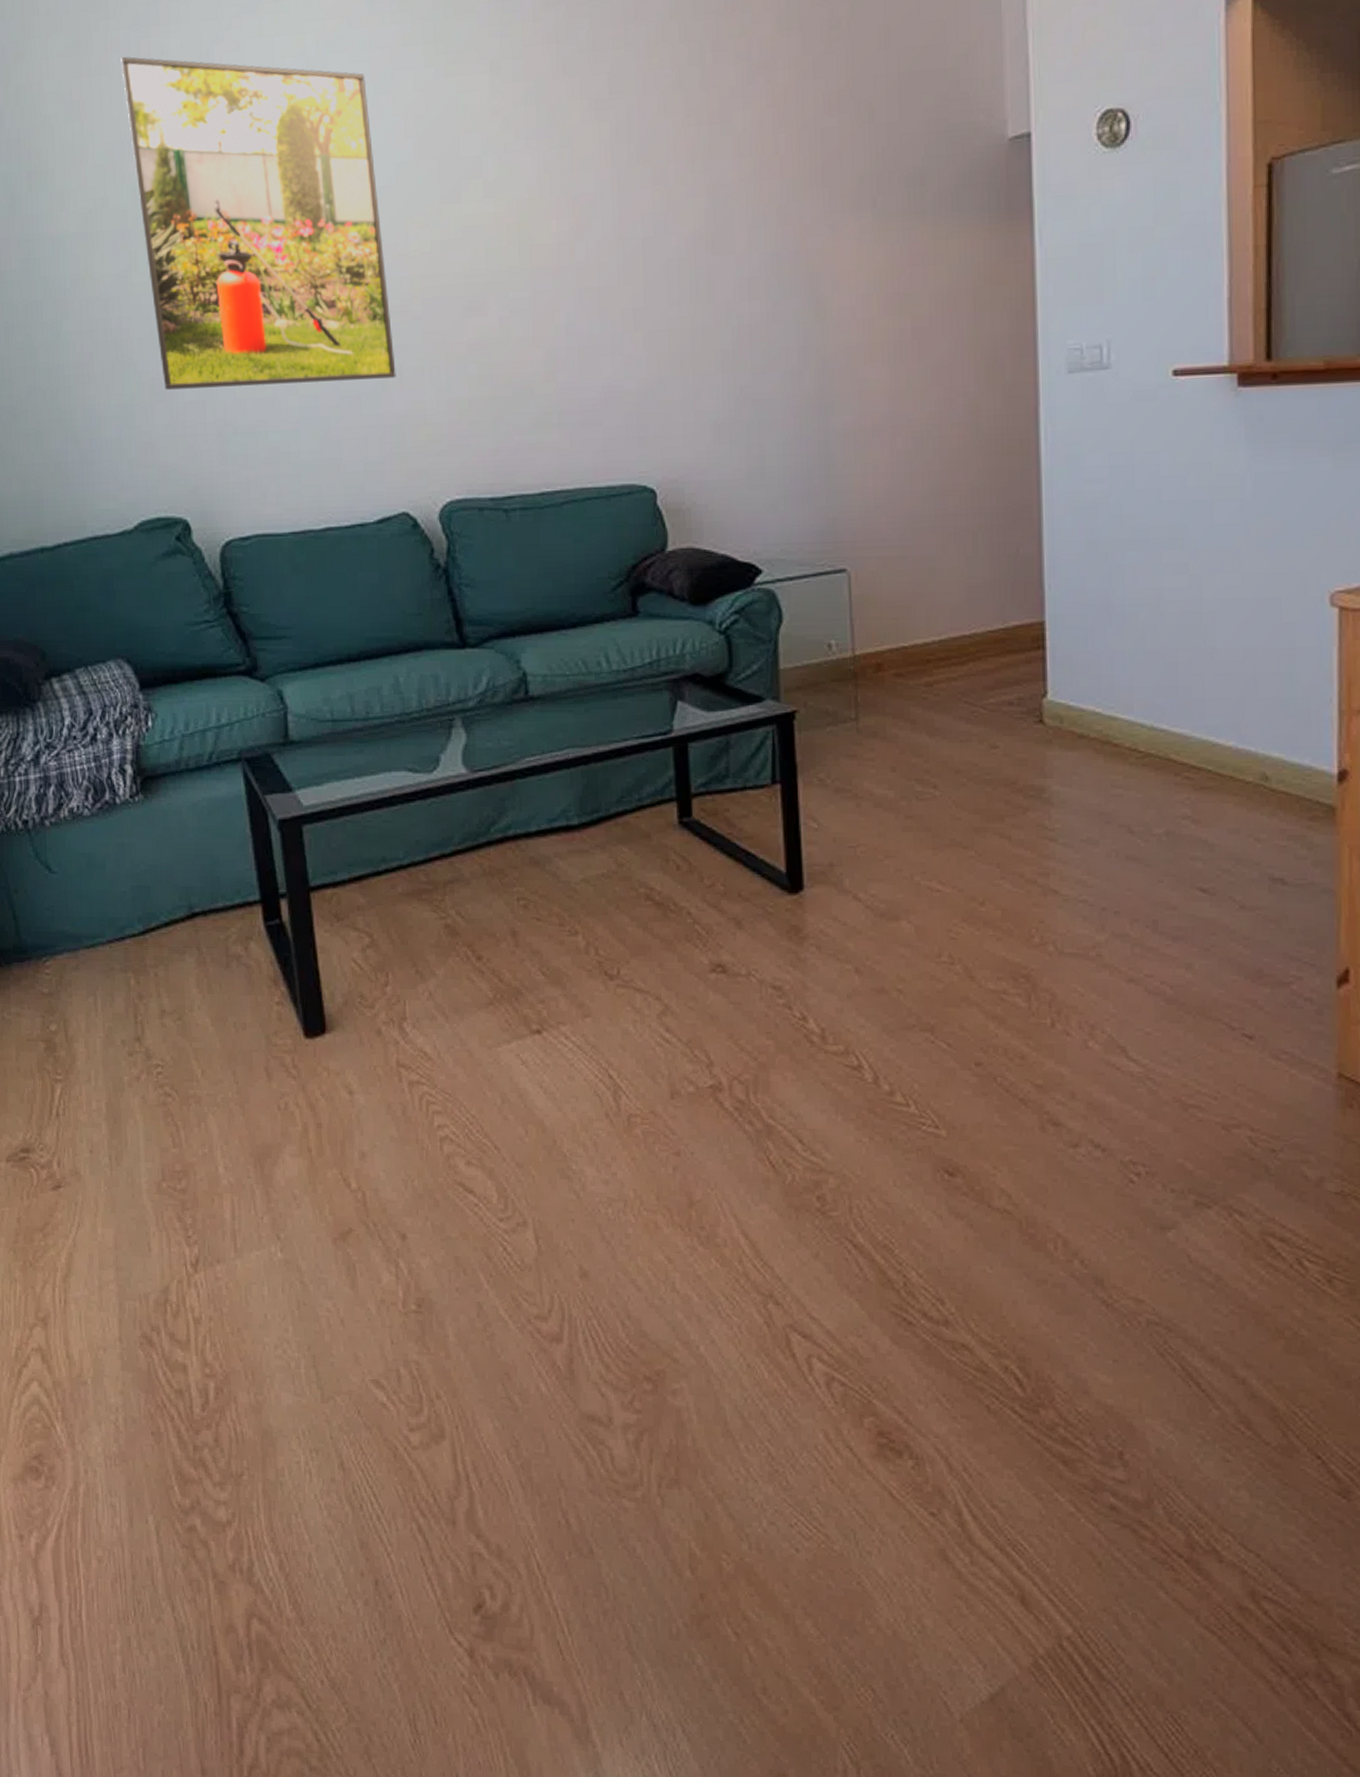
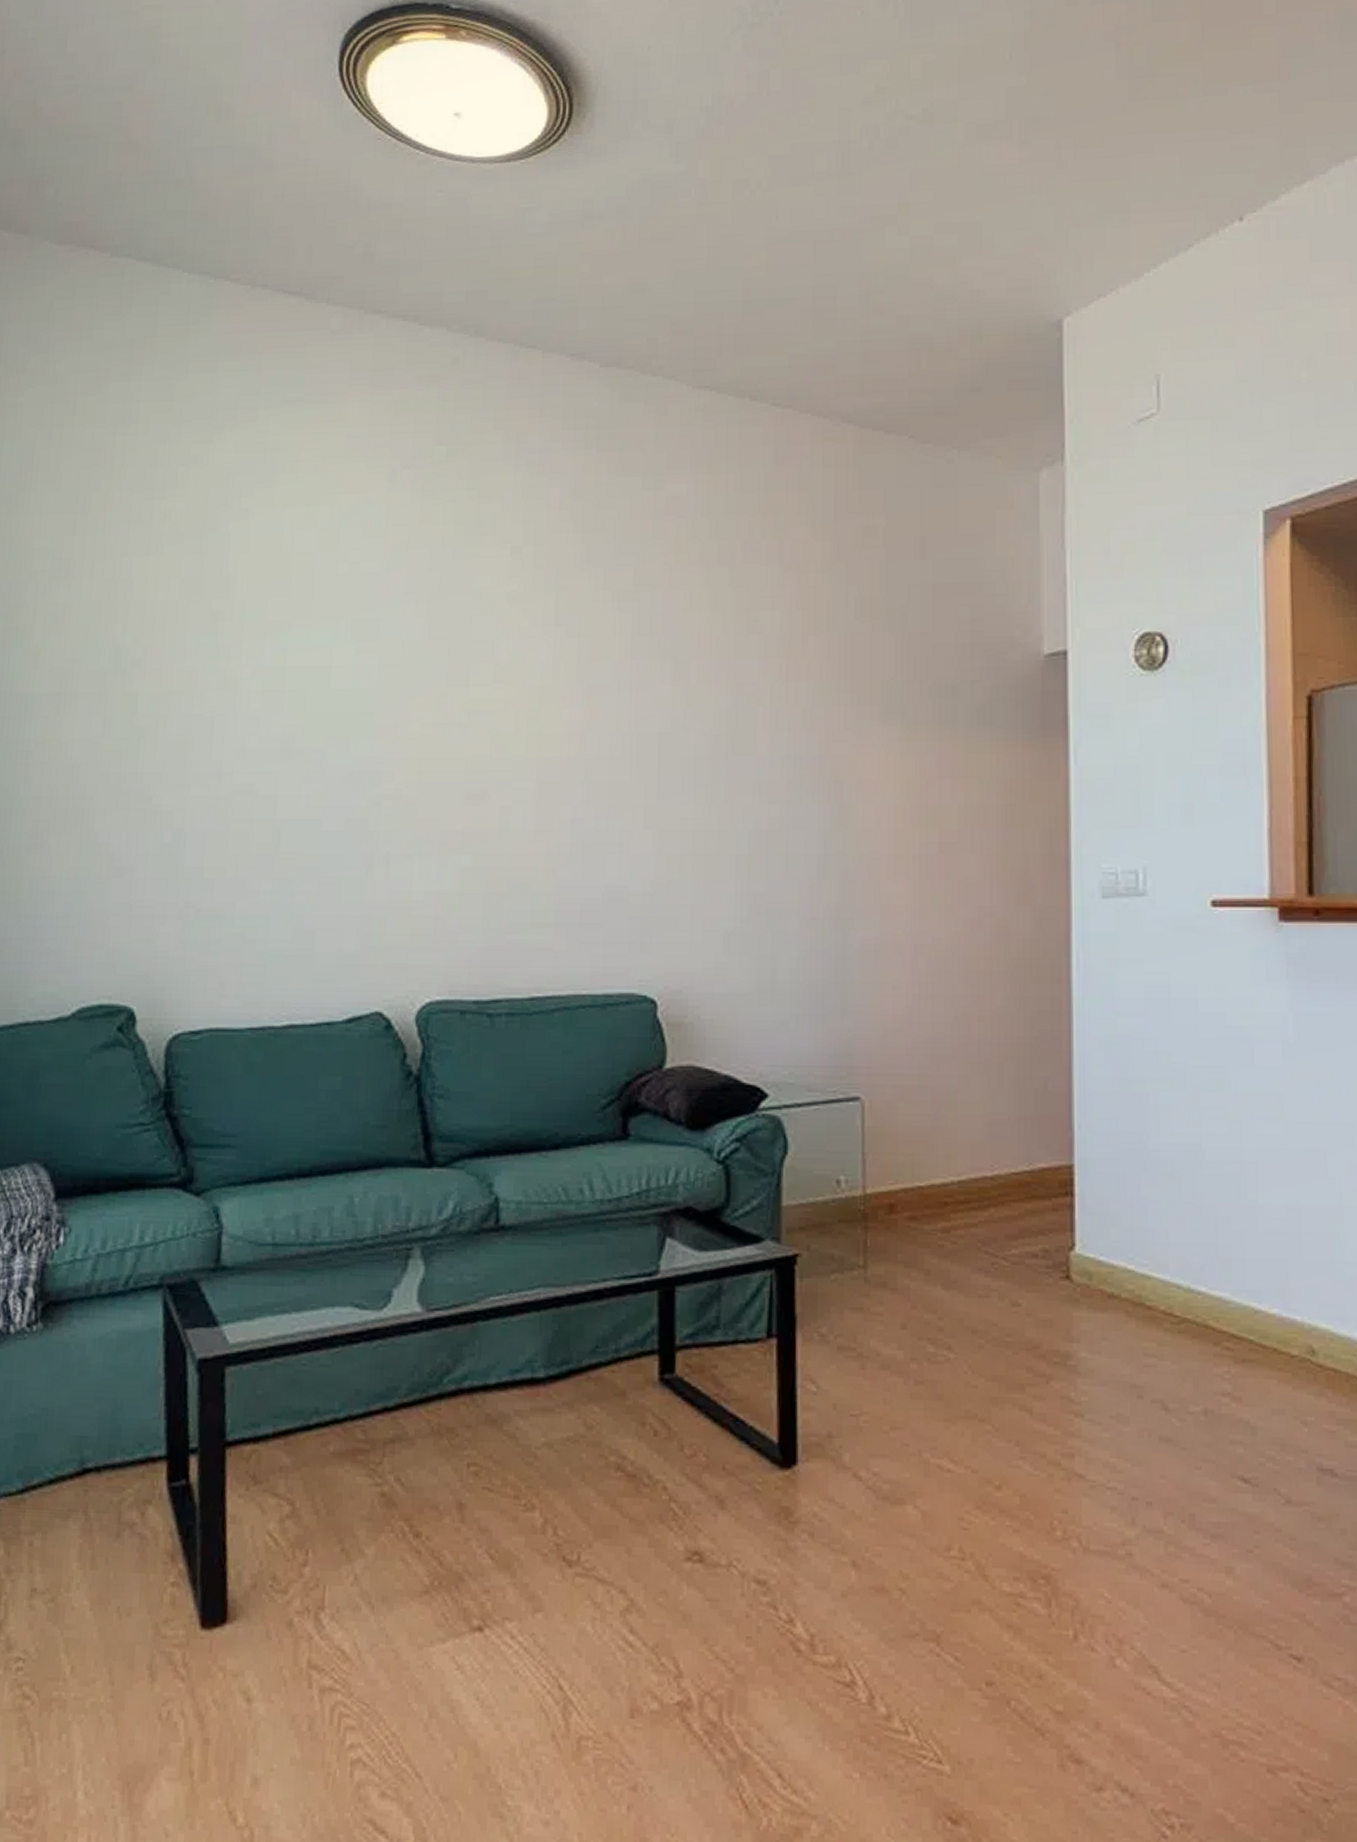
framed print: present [121,56,396,391] -> none [119,516,383,867]

